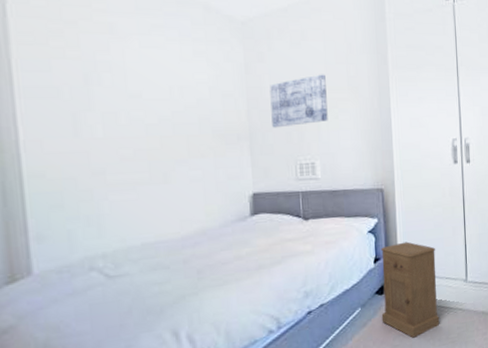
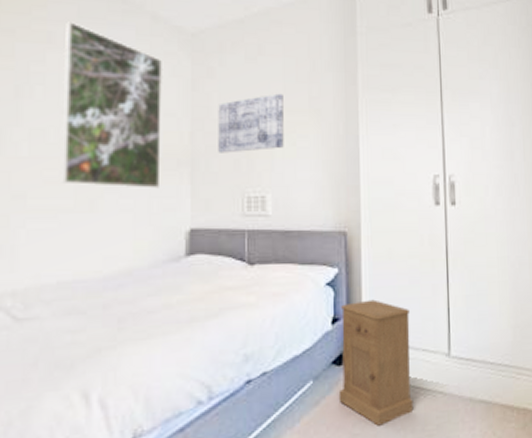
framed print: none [125,13,224,161] -> present [61,21,163,188]

